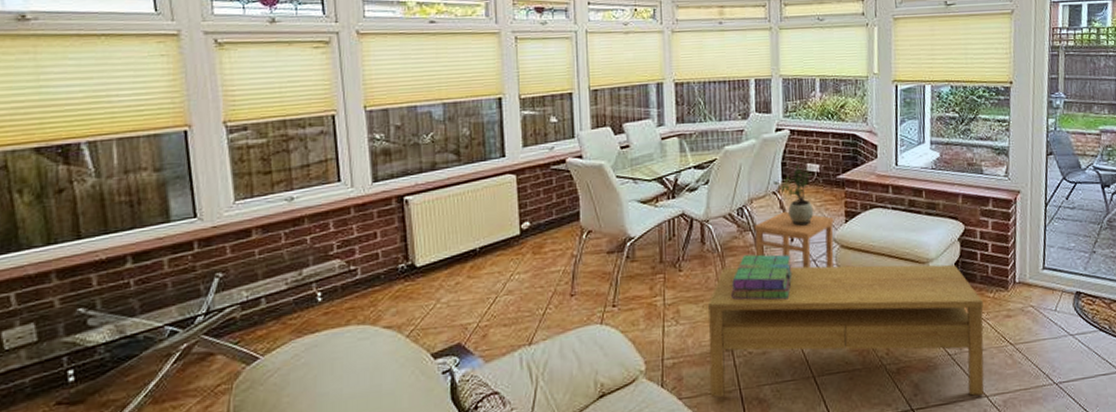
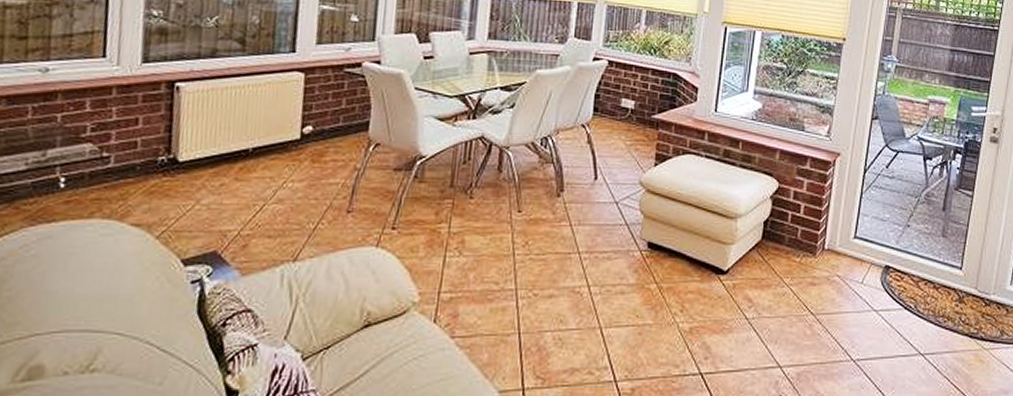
coffee table: present [708,264,985,398] -> none [486,200,788,365]
stack of books: present [731,254,792,300] -> none [523,189,592,241]
side table: present [754,211,834,268] -> none [556,146,643,212]
potted plant: present [774,164,814,226] -> none [584,98,625,164]

